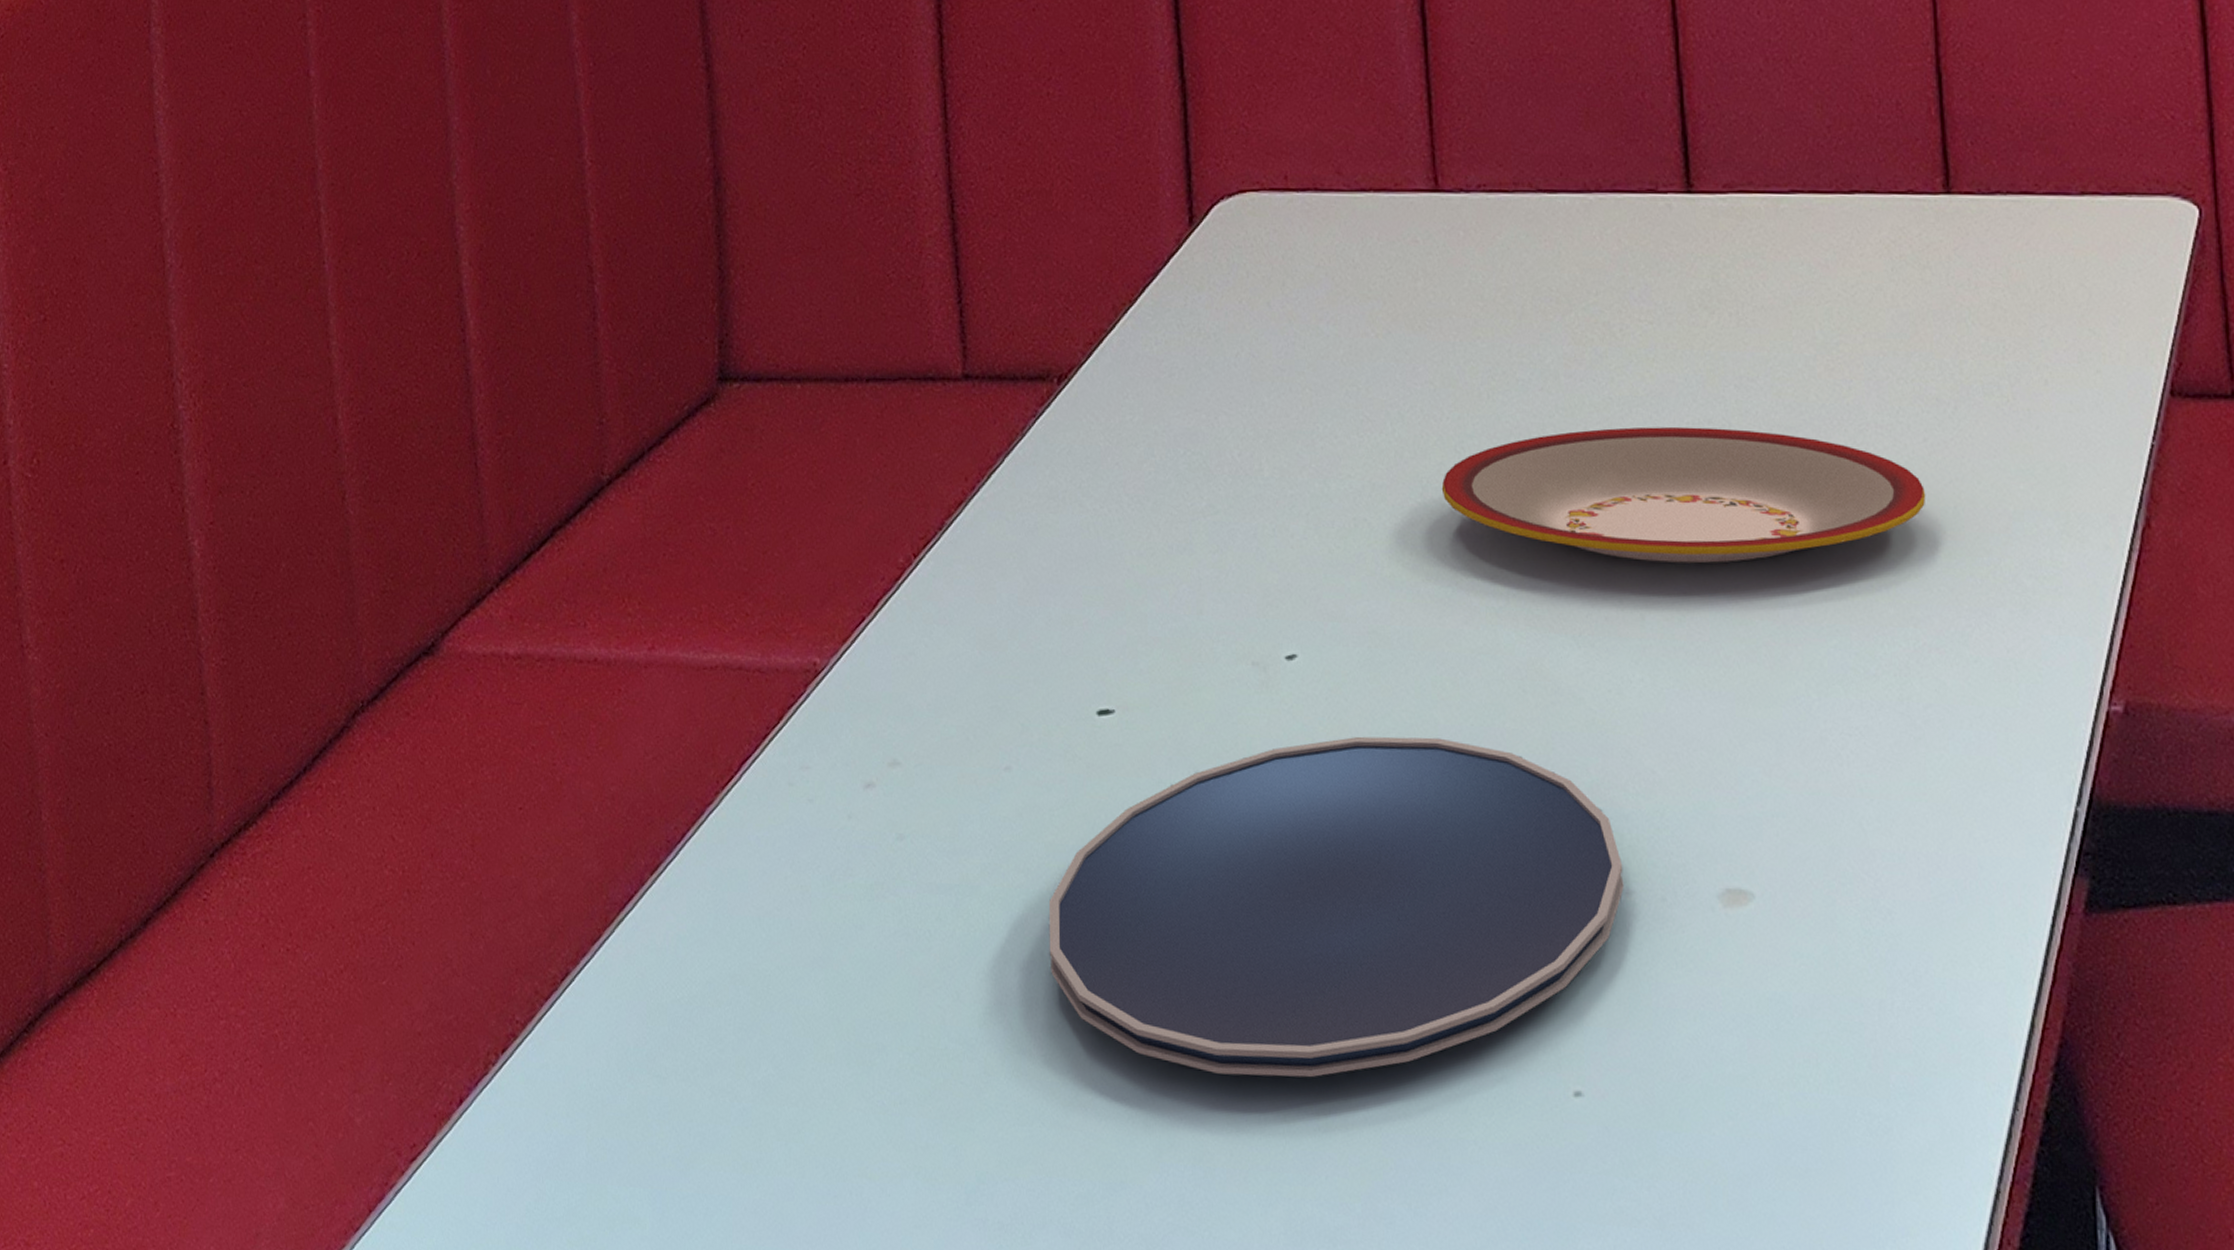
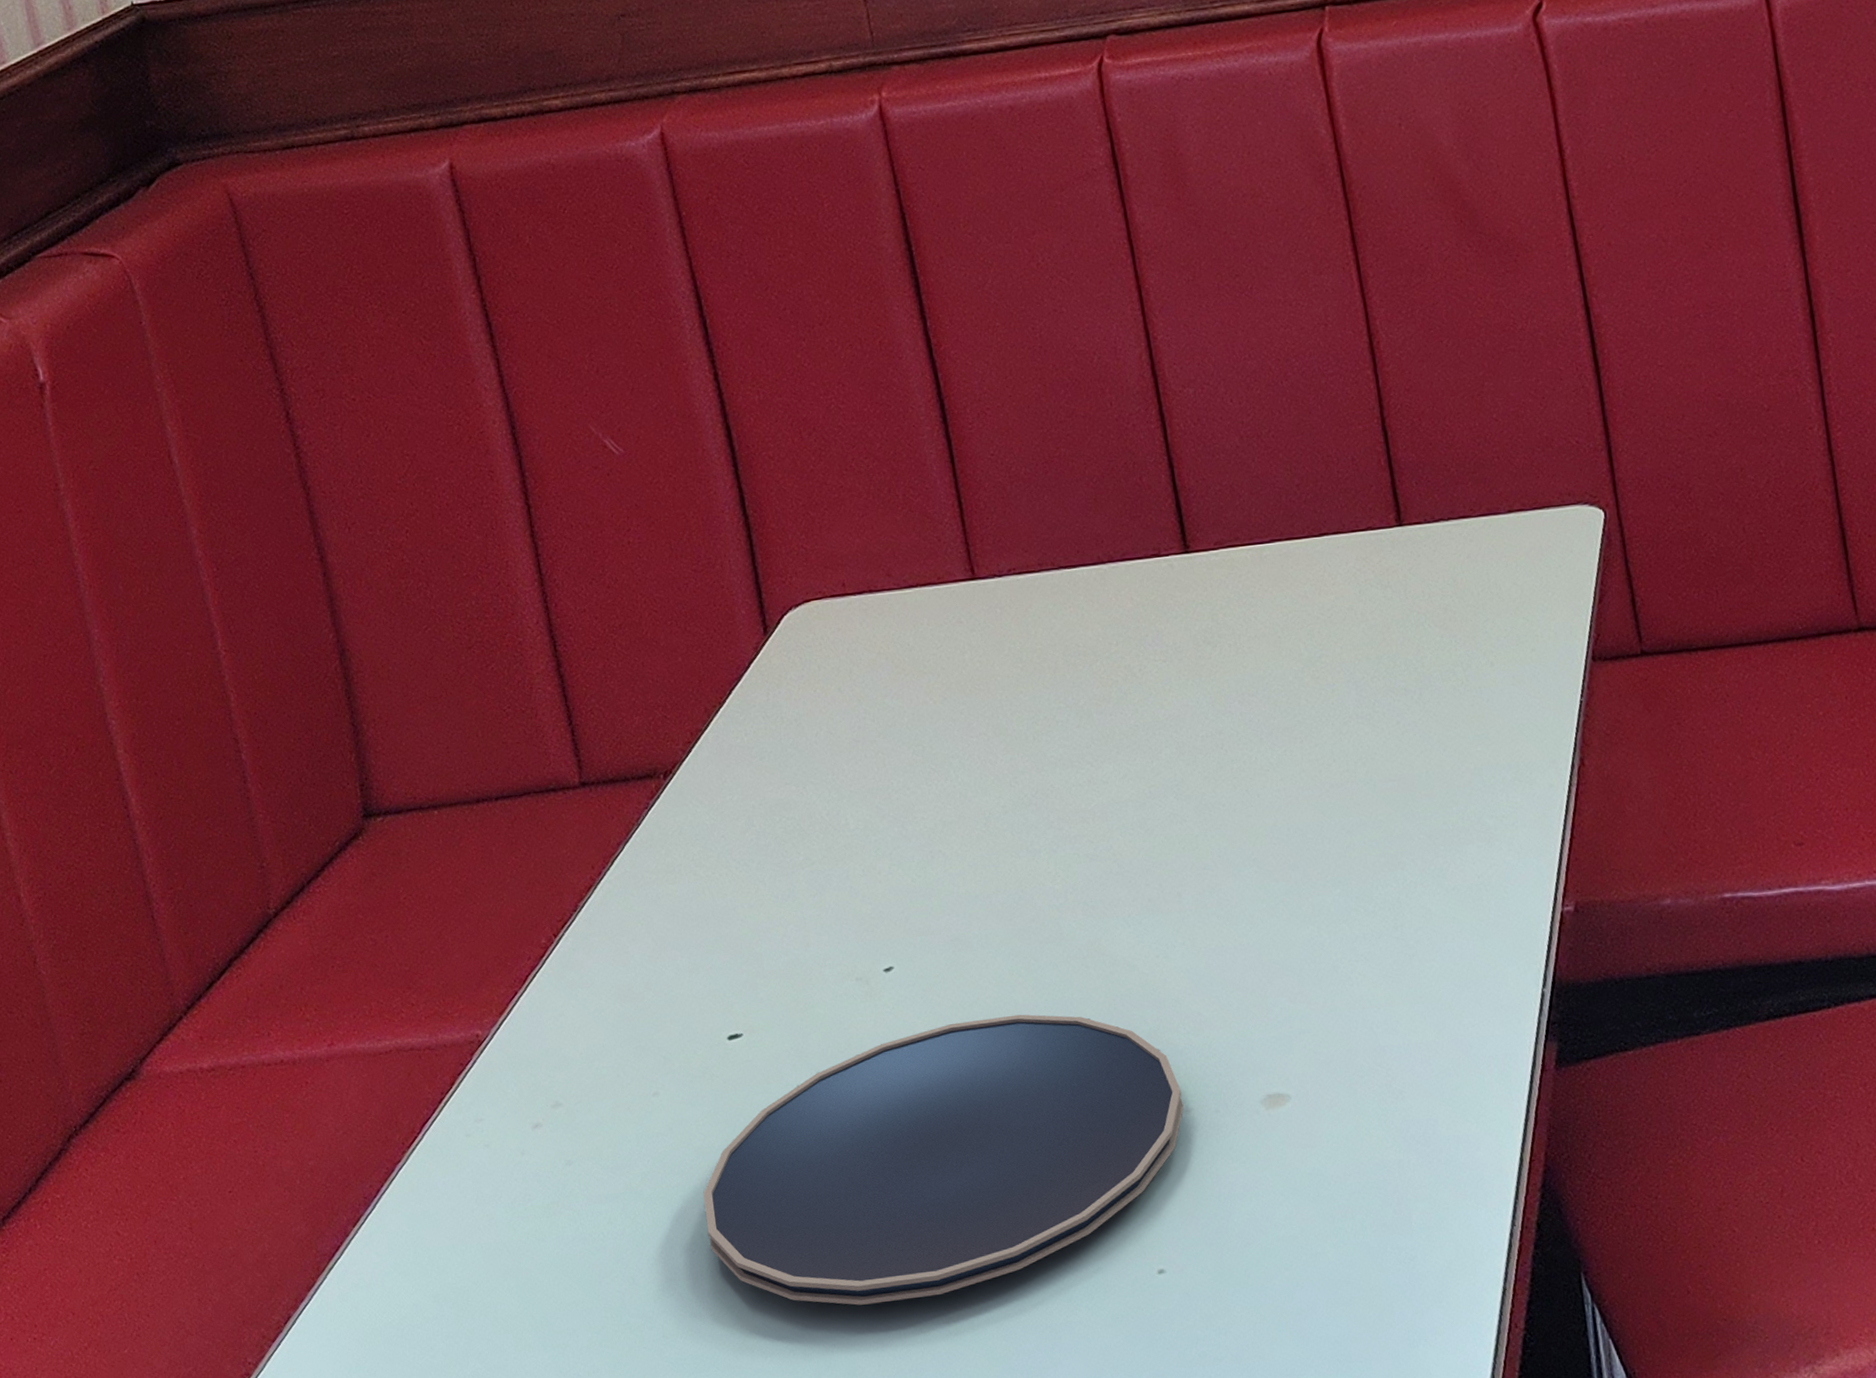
plate: present [1441,426,1926,564] -> none [1002,734,1403,851]

